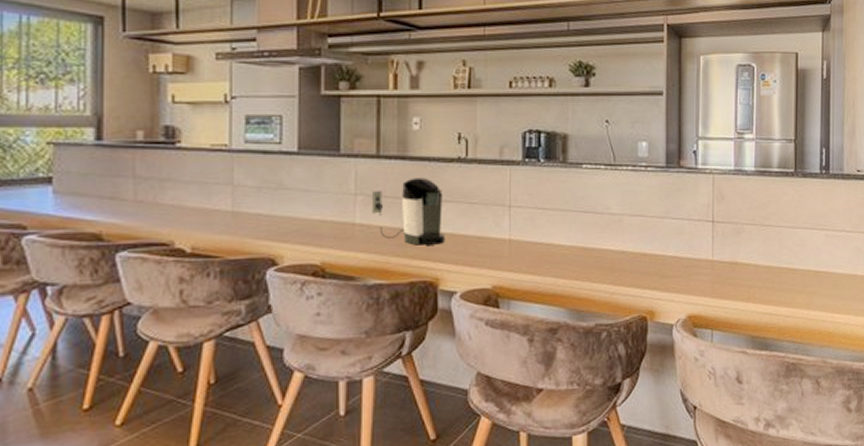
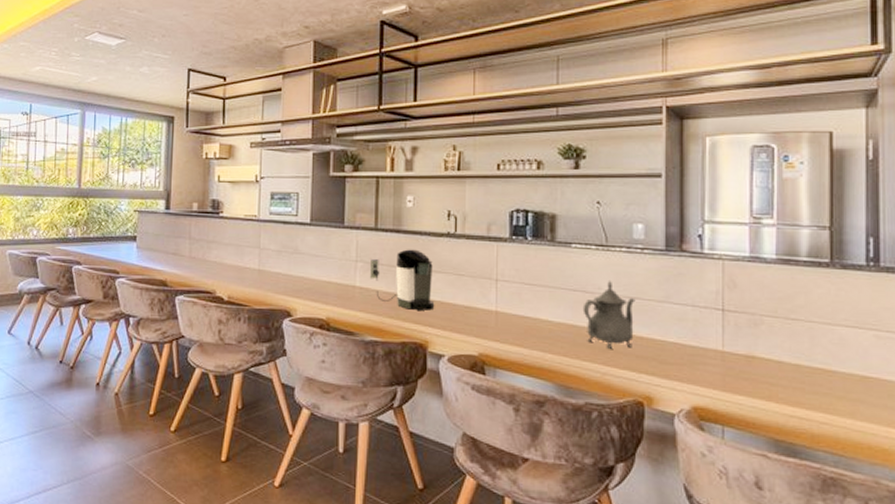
teapot: none [593,199,640,268] -> present [582,280,636,349]

